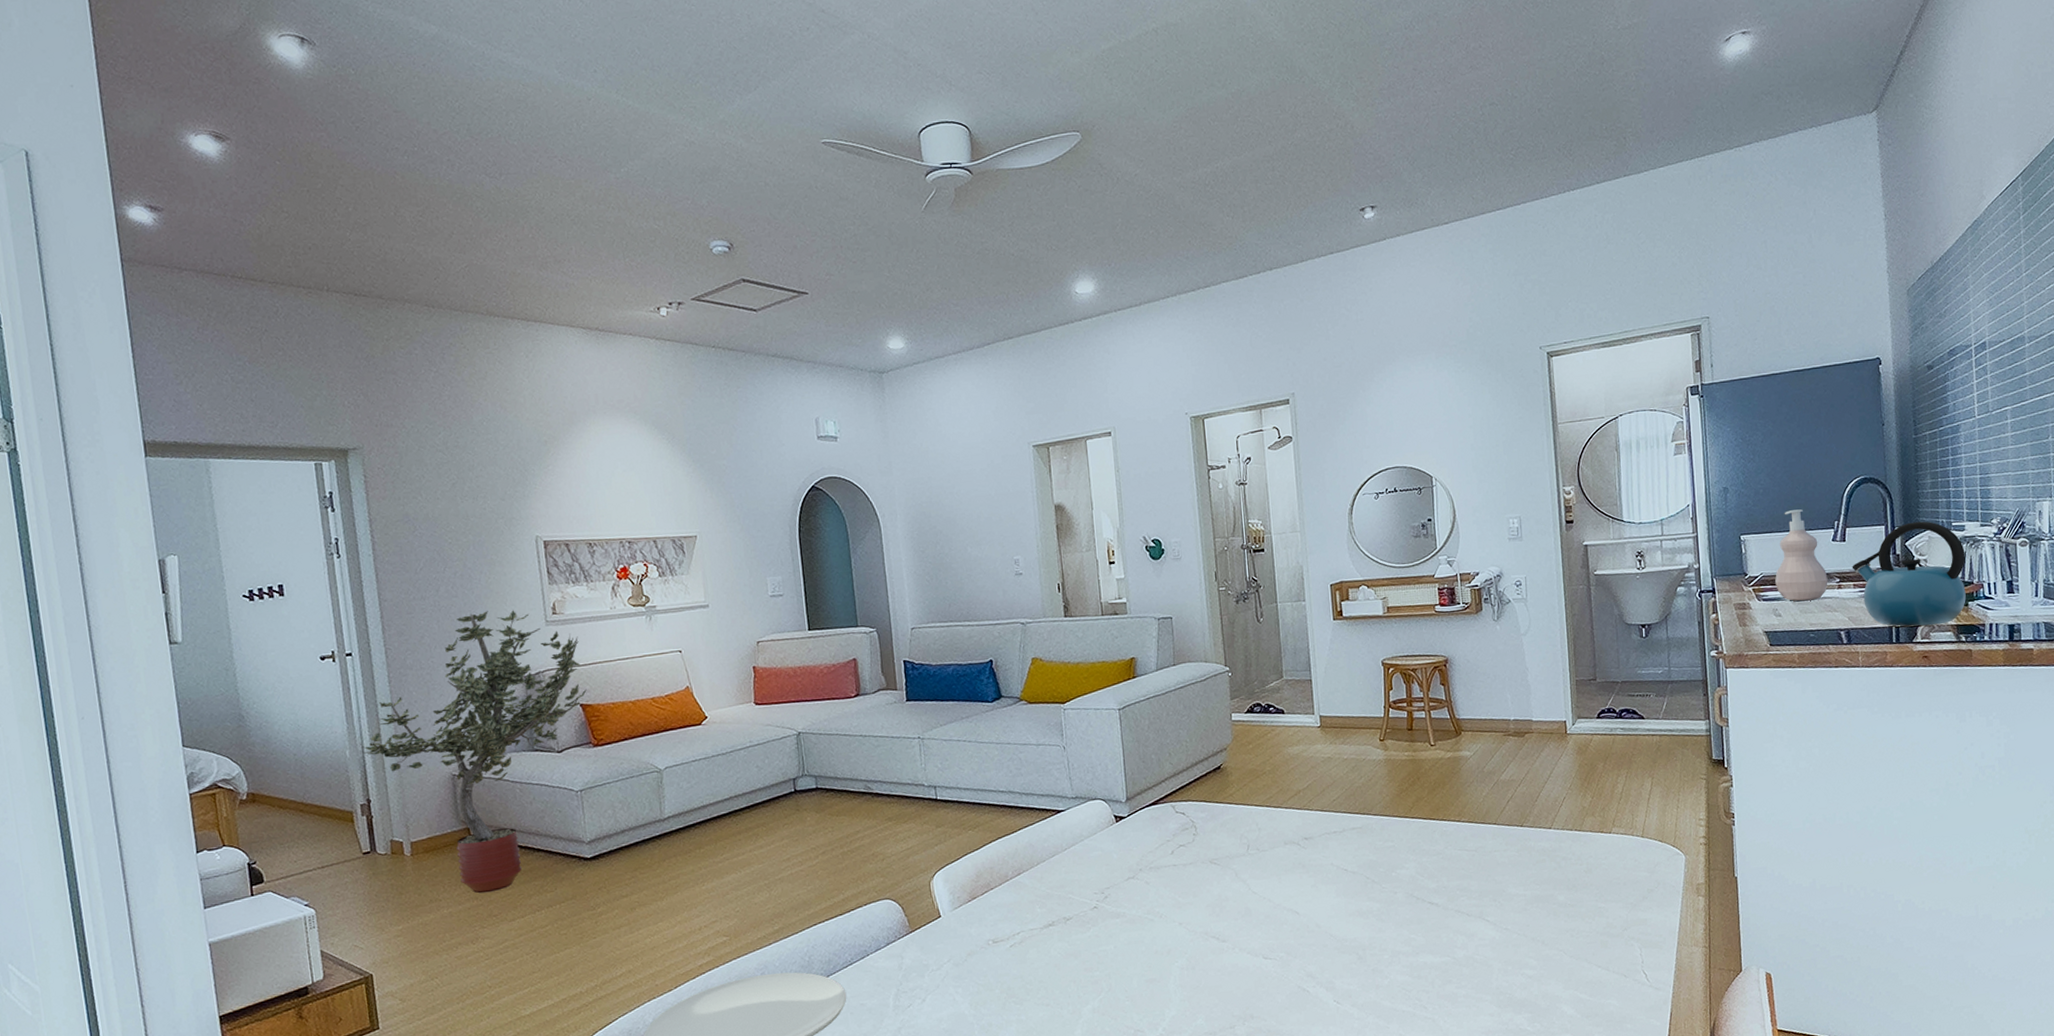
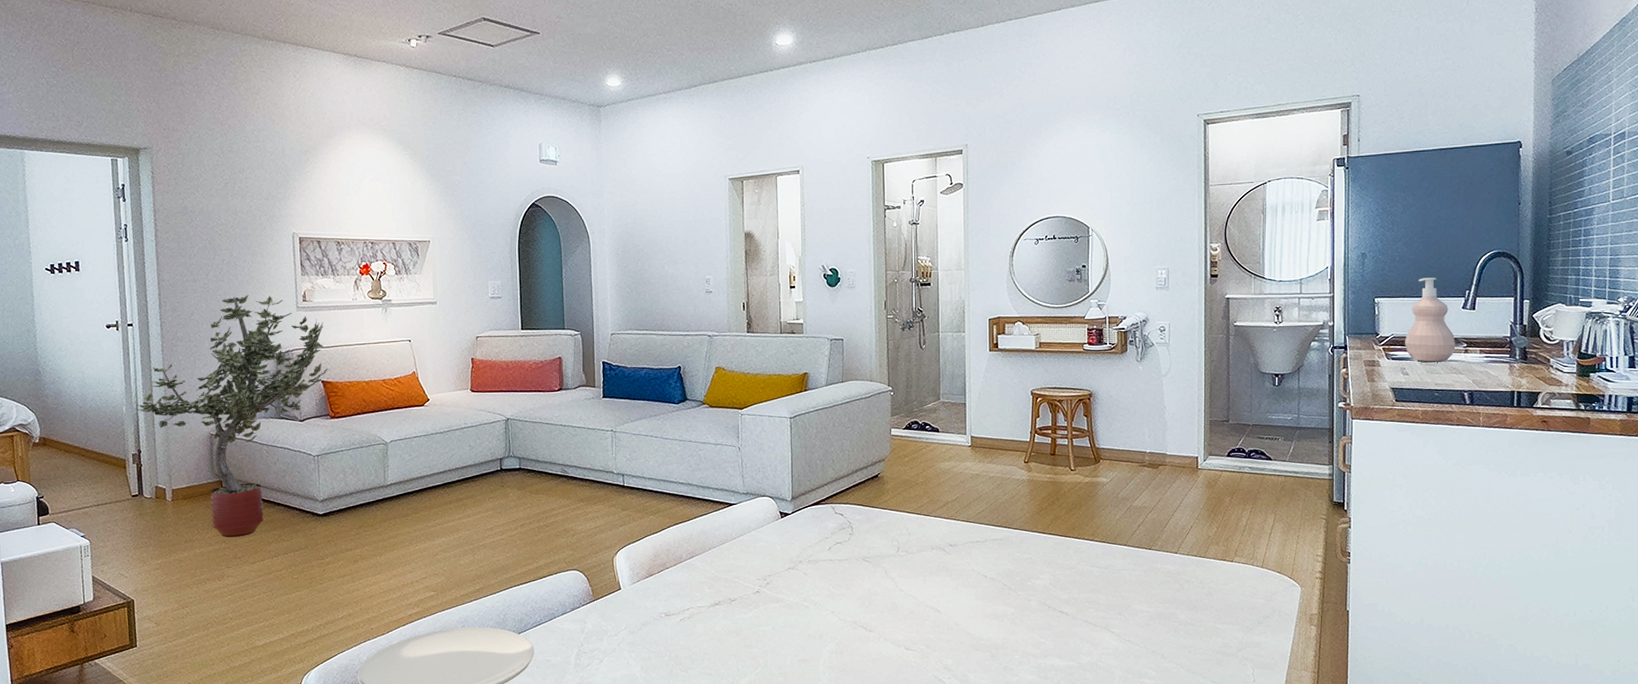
kettle: present [1852,521,1966,627] -> none [1479,295,1590,393]

